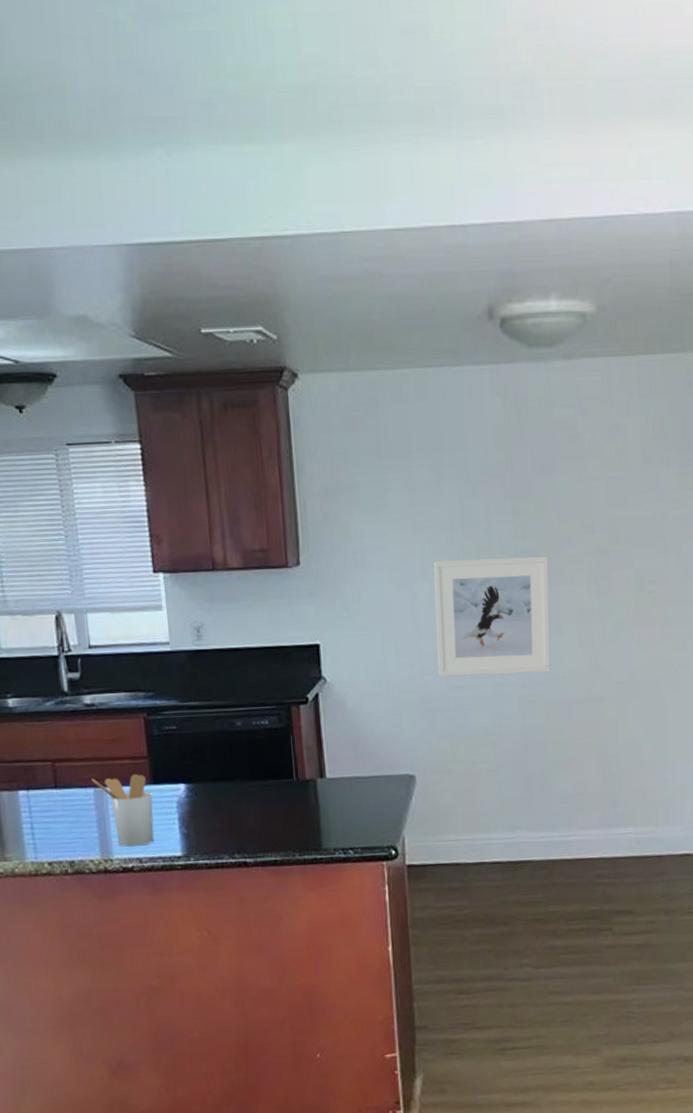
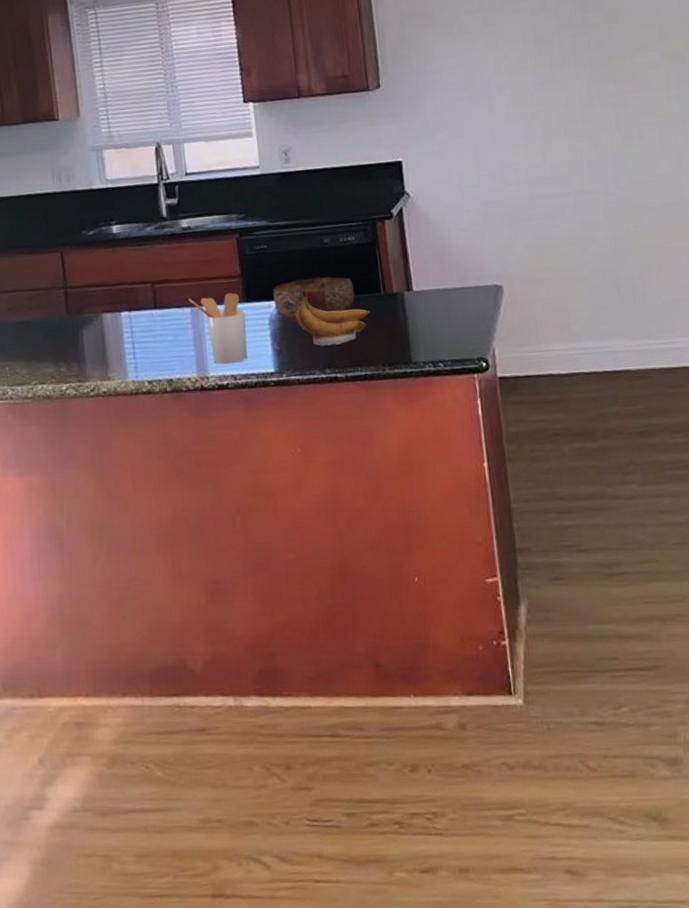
bowl: none [182,760,267,806] -> present [273,276,355,323]
banana: none [205,773,283,831] -> present [295,290,371,346]
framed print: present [433,556,551,677] -> none [509,64,635,187]

